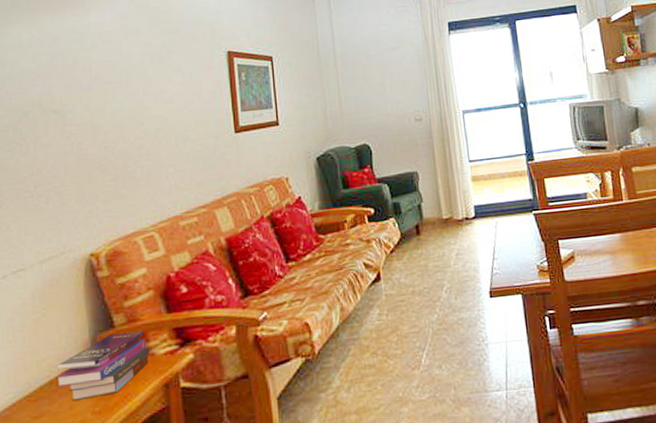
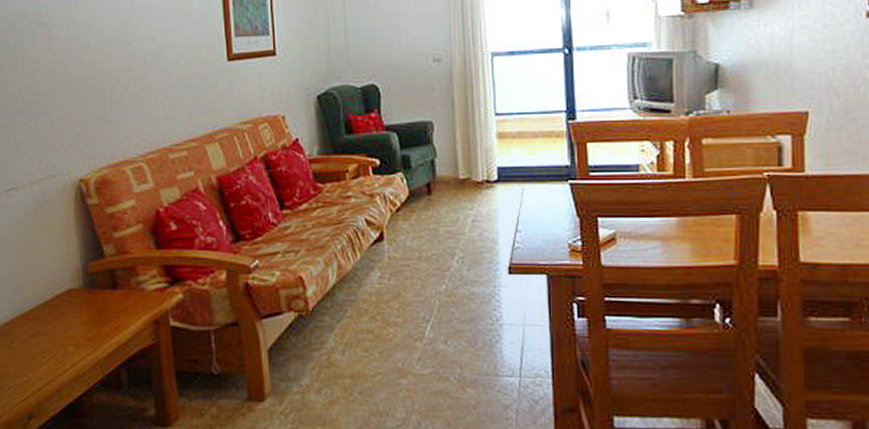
books: present [56,331,150,400] -> none [50,264,139,325]

